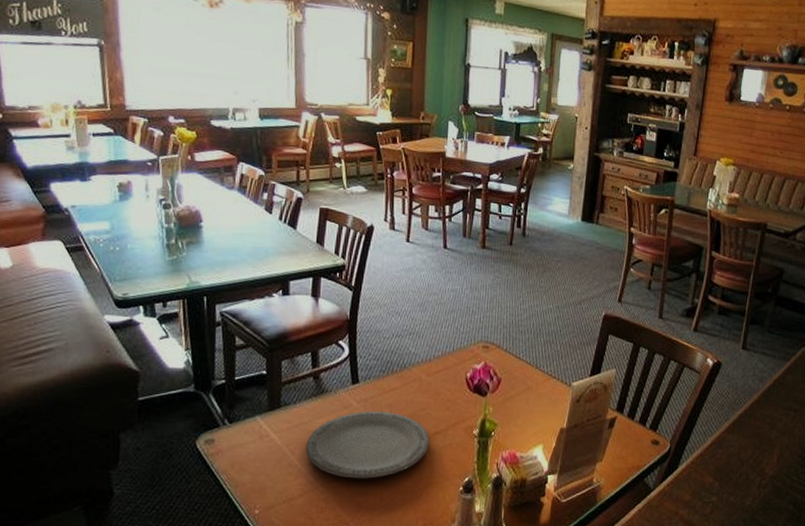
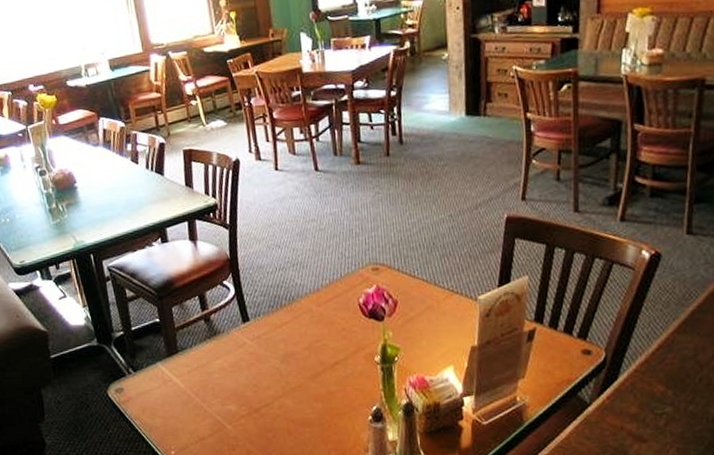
plate: present [305,411,430,479] -> none [207,346,331,416]

